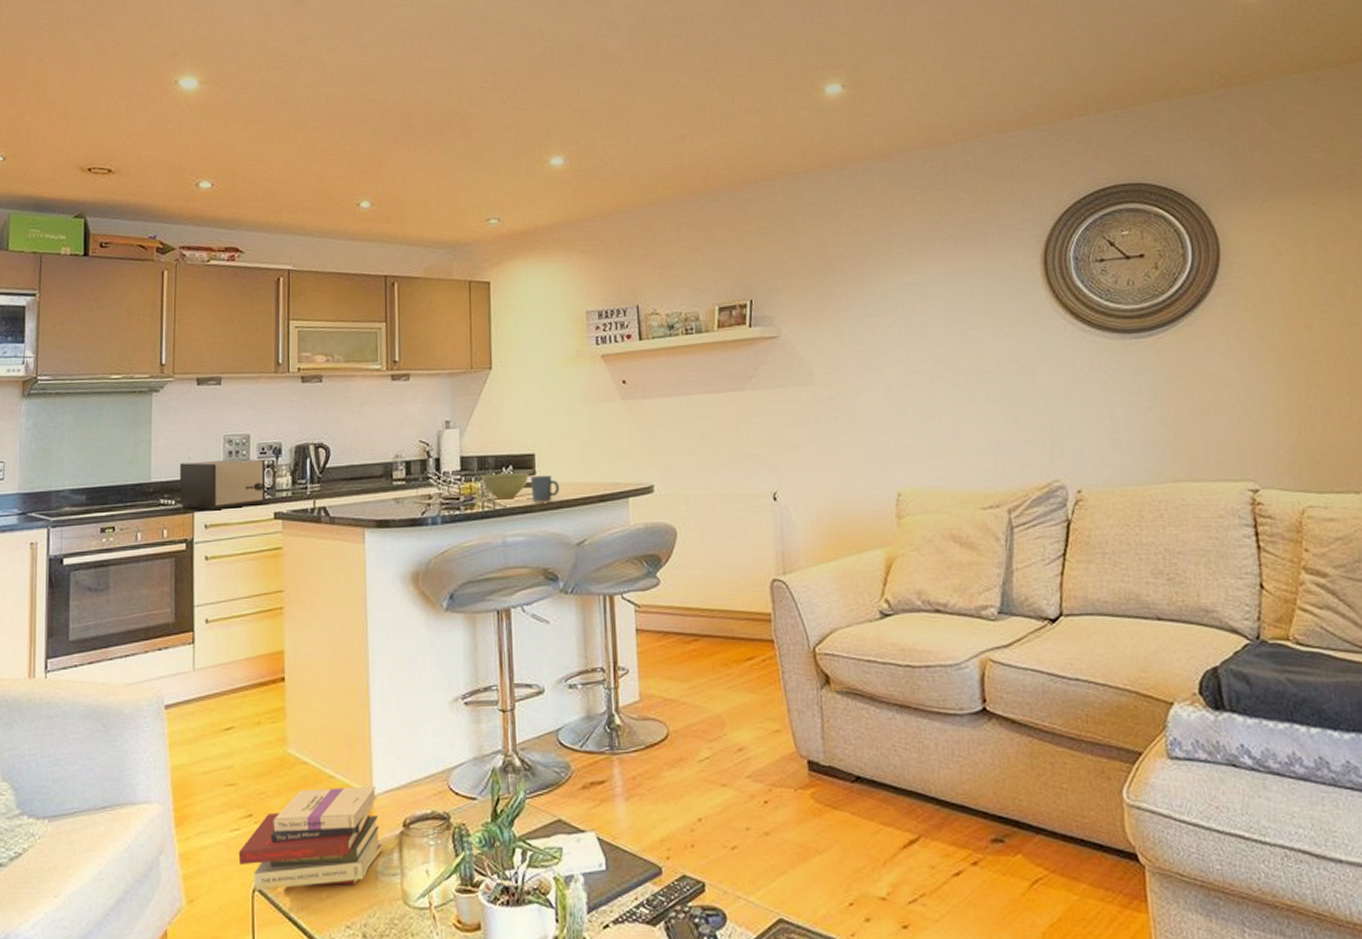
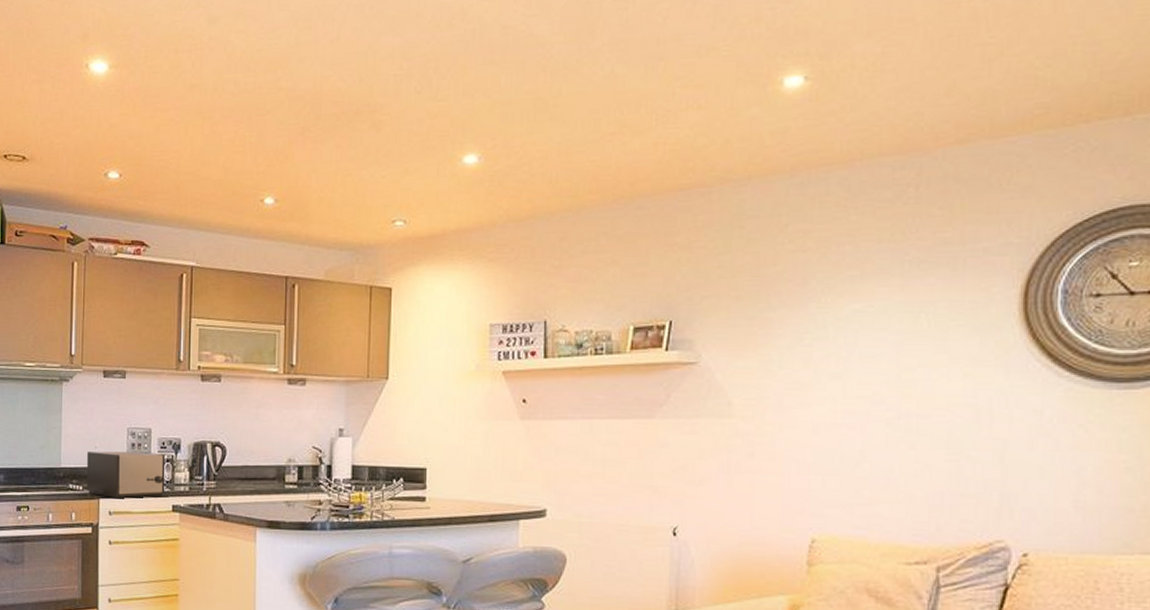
bowl: present [480,473,529,501] -> none [371,485,419,513]
mug: present [530,475,560,502] -> none [420,490,450,517]

